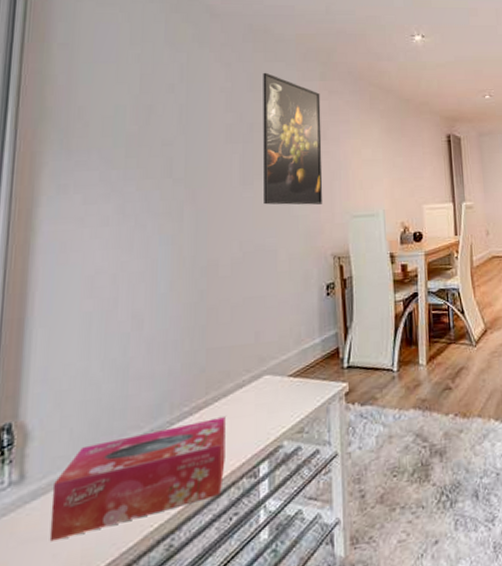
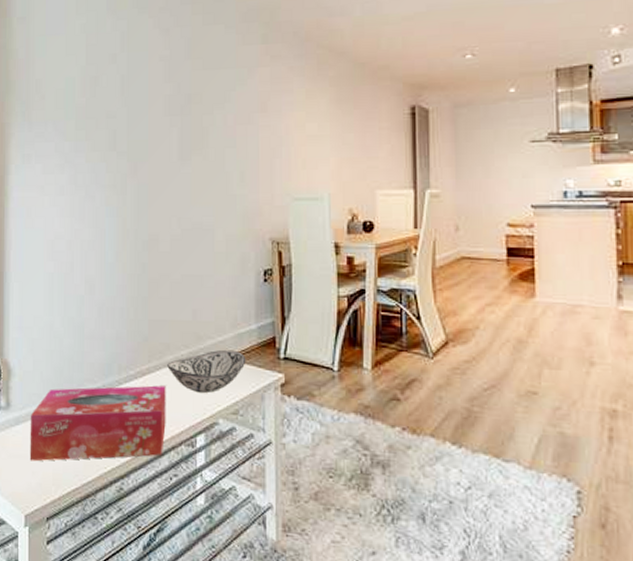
decorative bowl: none [227,366,311,418] -> present [167,349,246,394]
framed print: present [263,72,323,205] -> none [201,37,262,184]

